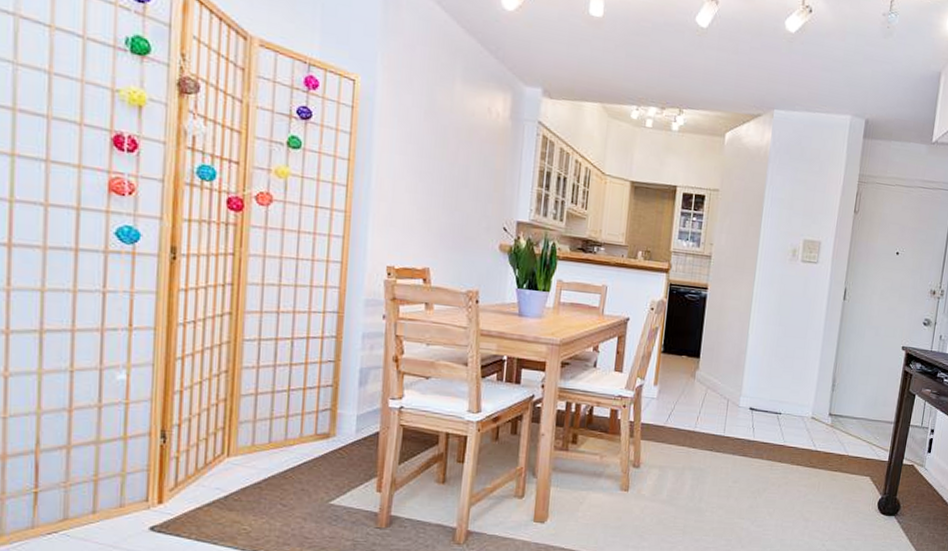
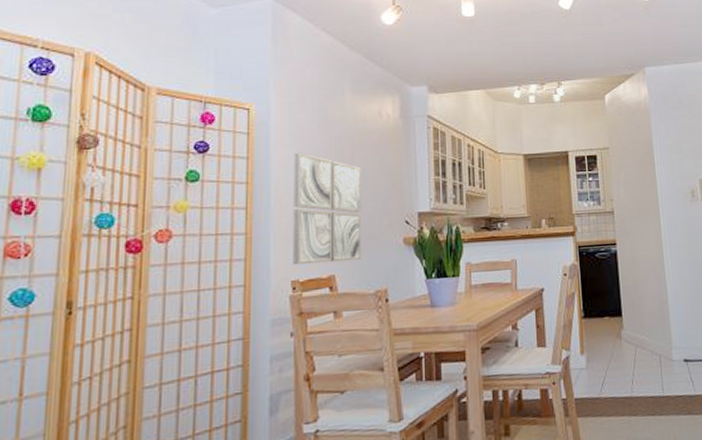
wall art: none [389,136,464,259] -> present [293,153,362,265]

